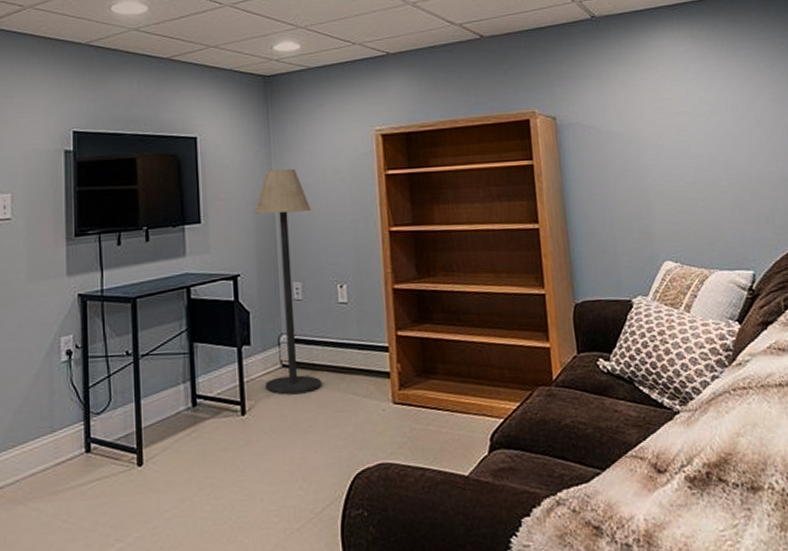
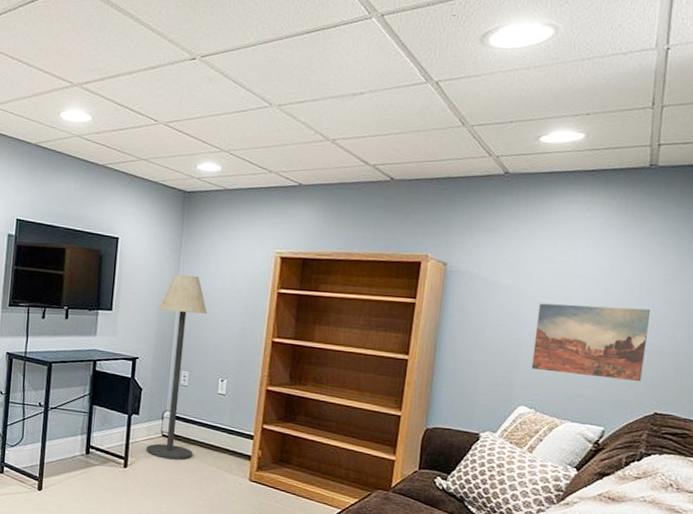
wall art: none [657,137,776,219] -> present [531,303,651,381]

